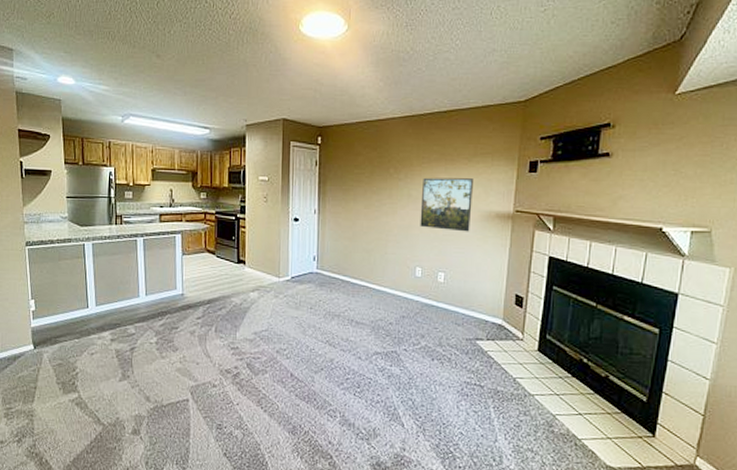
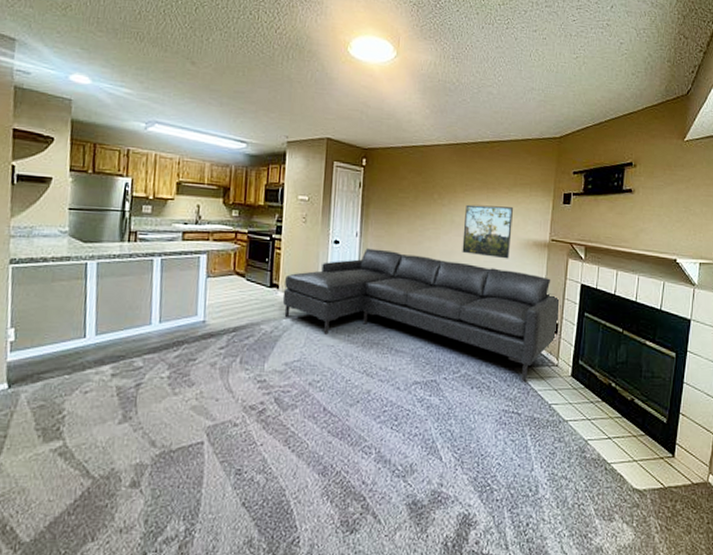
sofa: none [249,225,527,355] -> present [282,248,561,381]

